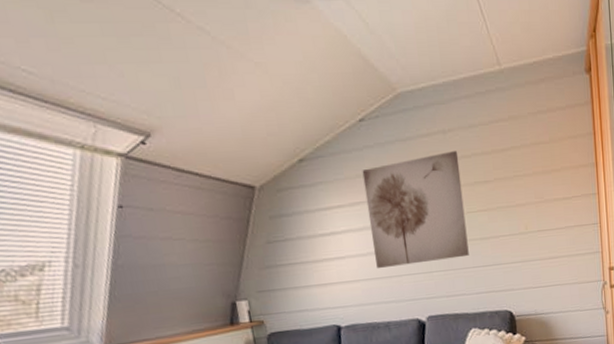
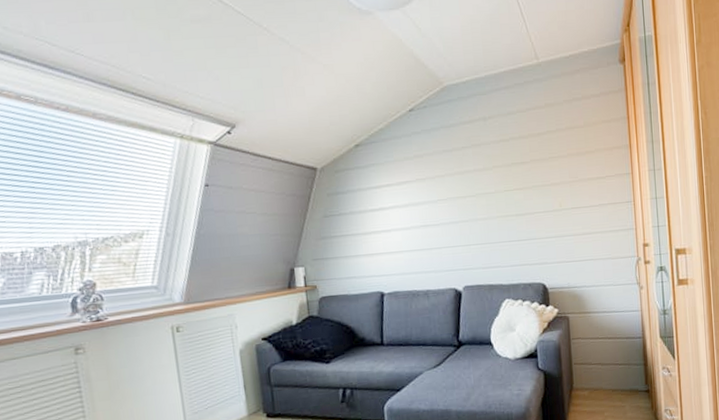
wall art: present [362,151,469,269] -> none [409,136,505,242]

